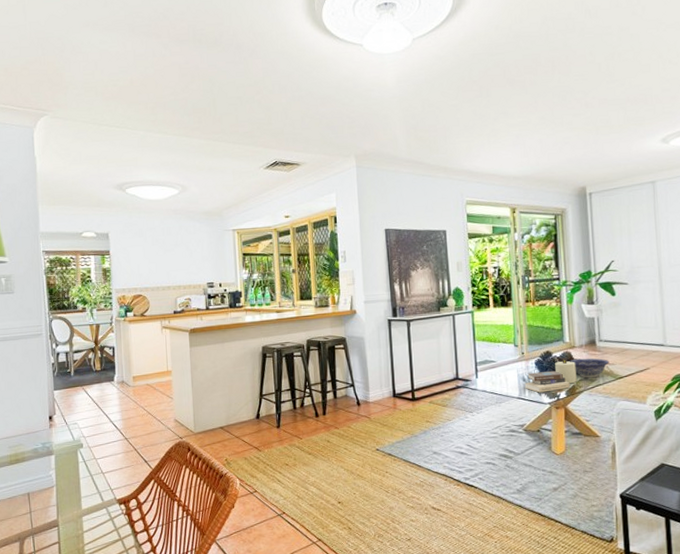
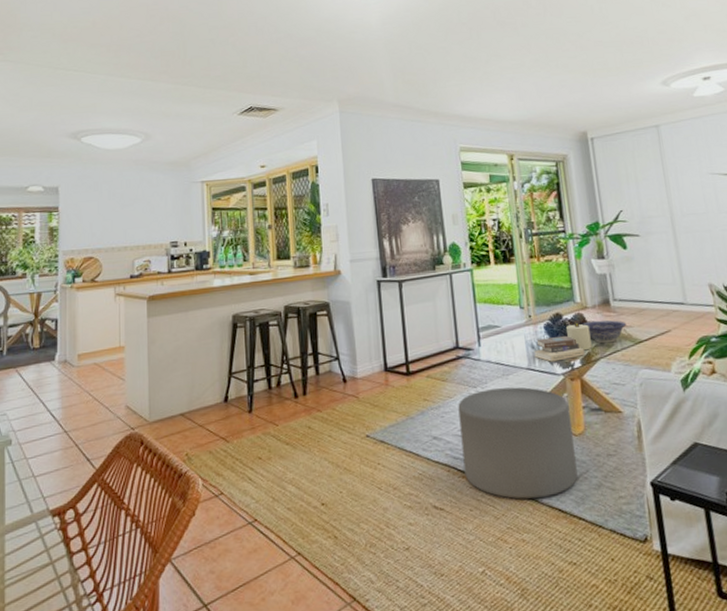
pouf: none [456,413,557,505] -> present [458,387,578,499]

